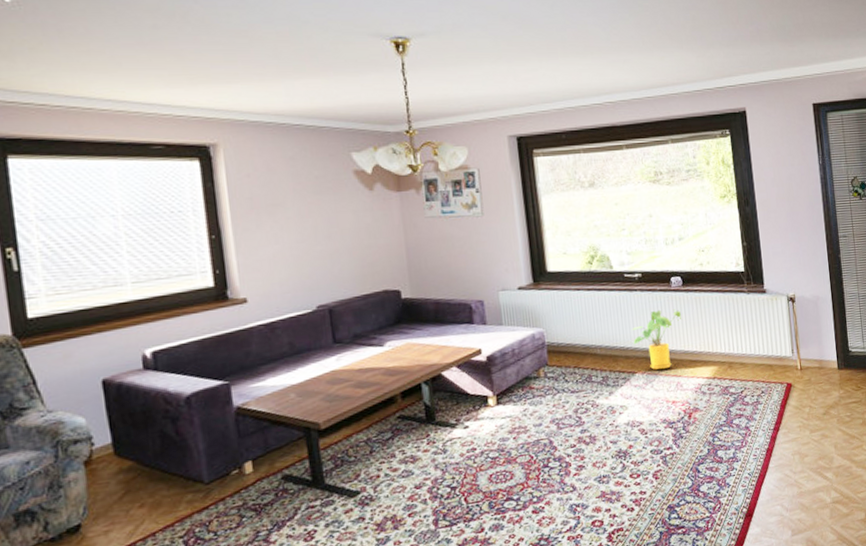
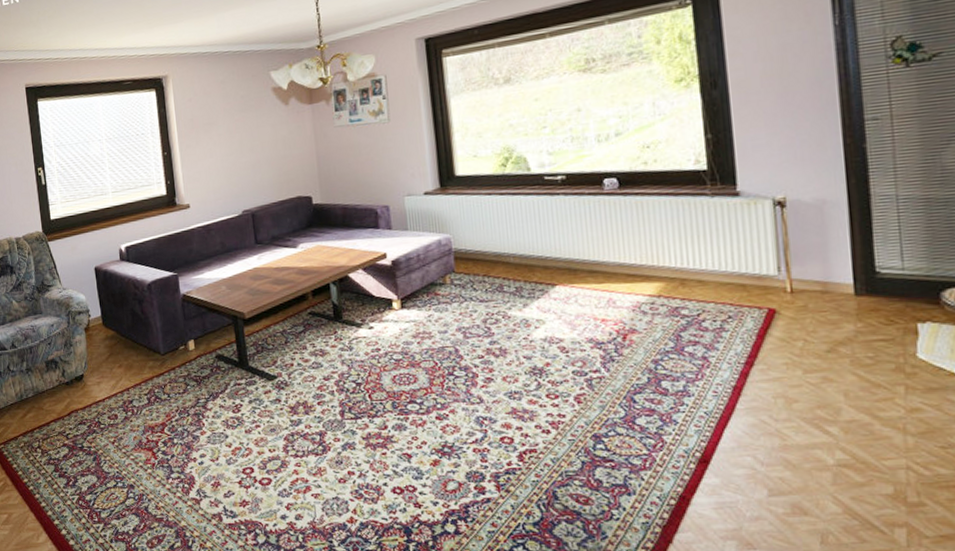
house plant: present [633,309,681,370] -> none [553,215,616,283]

